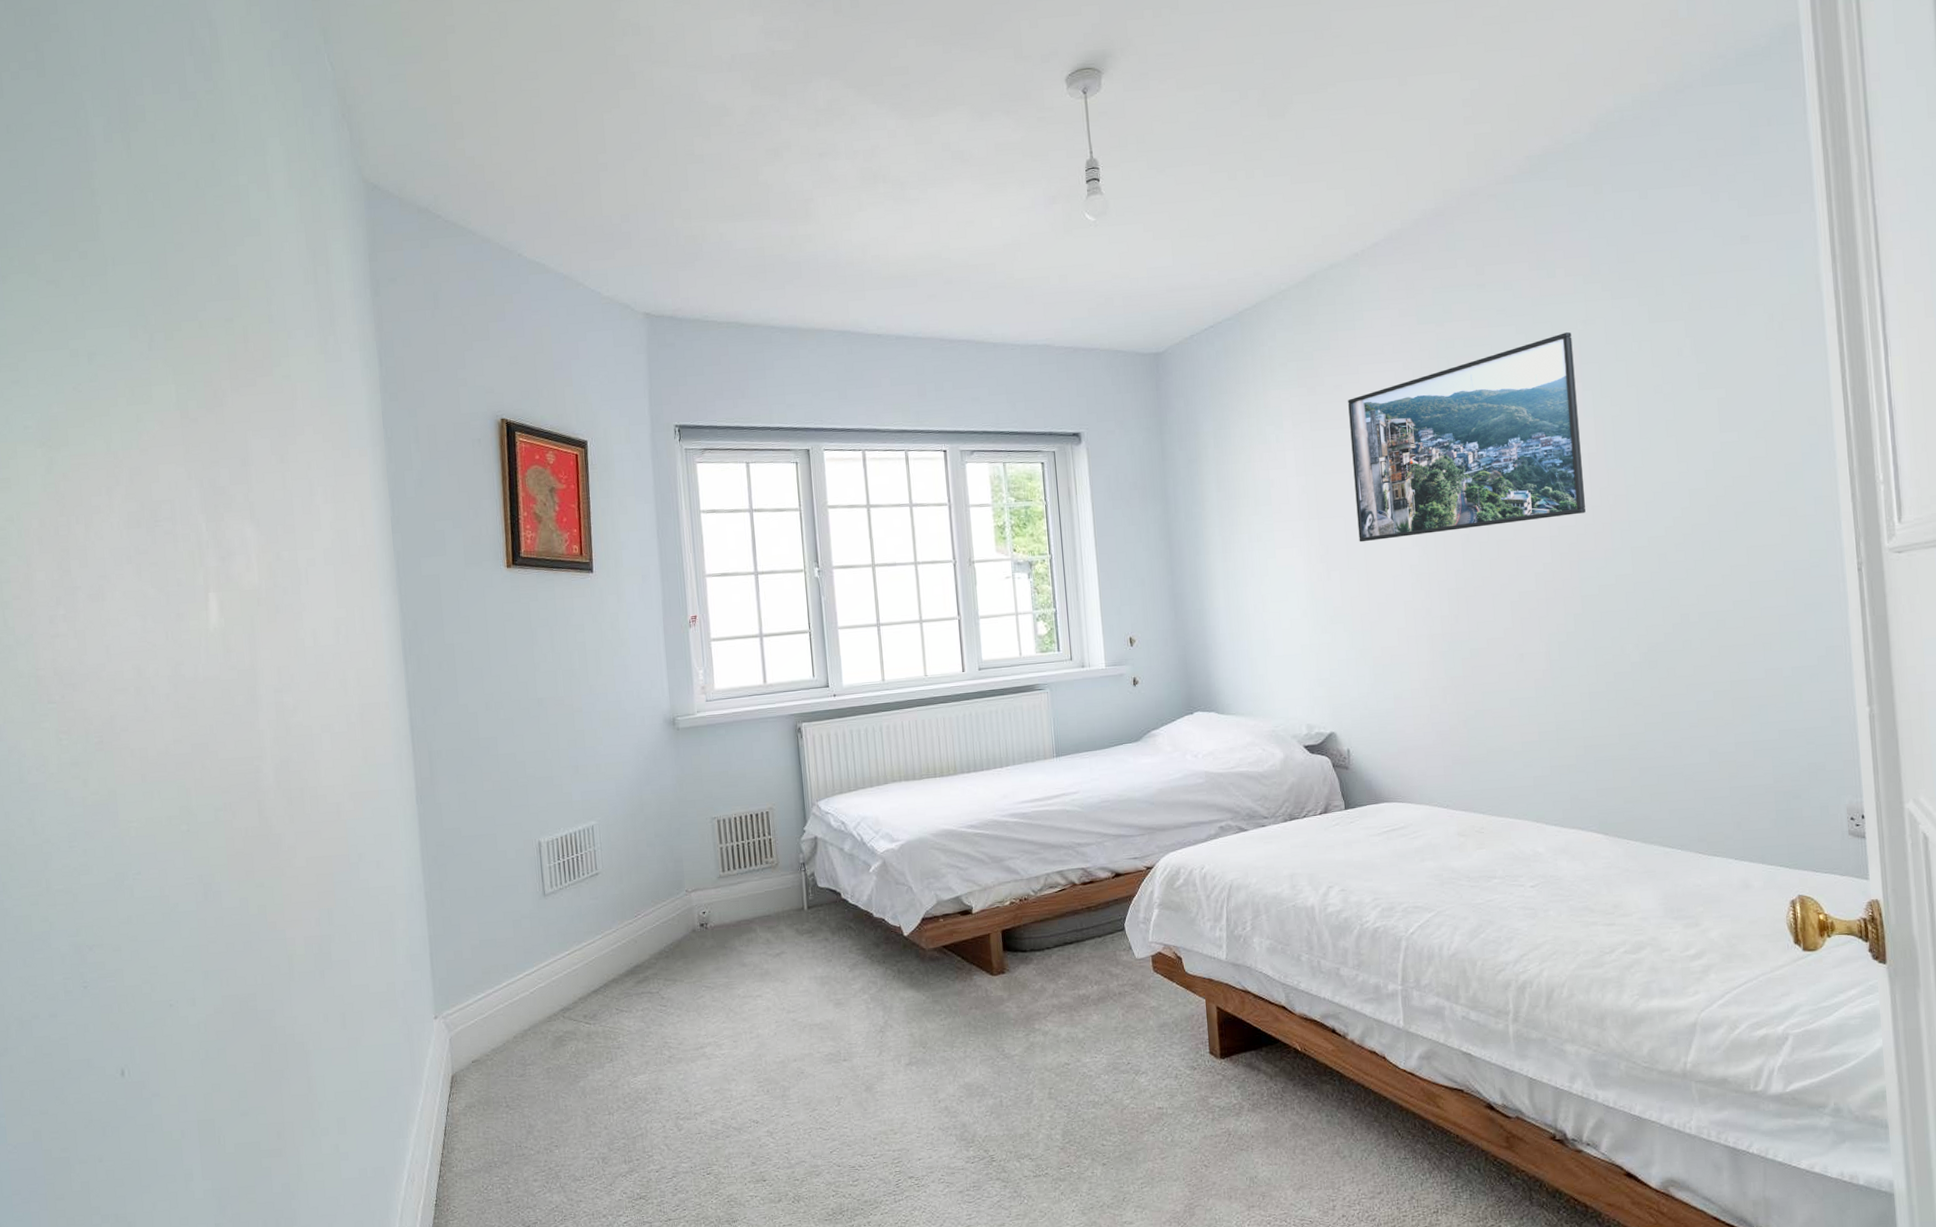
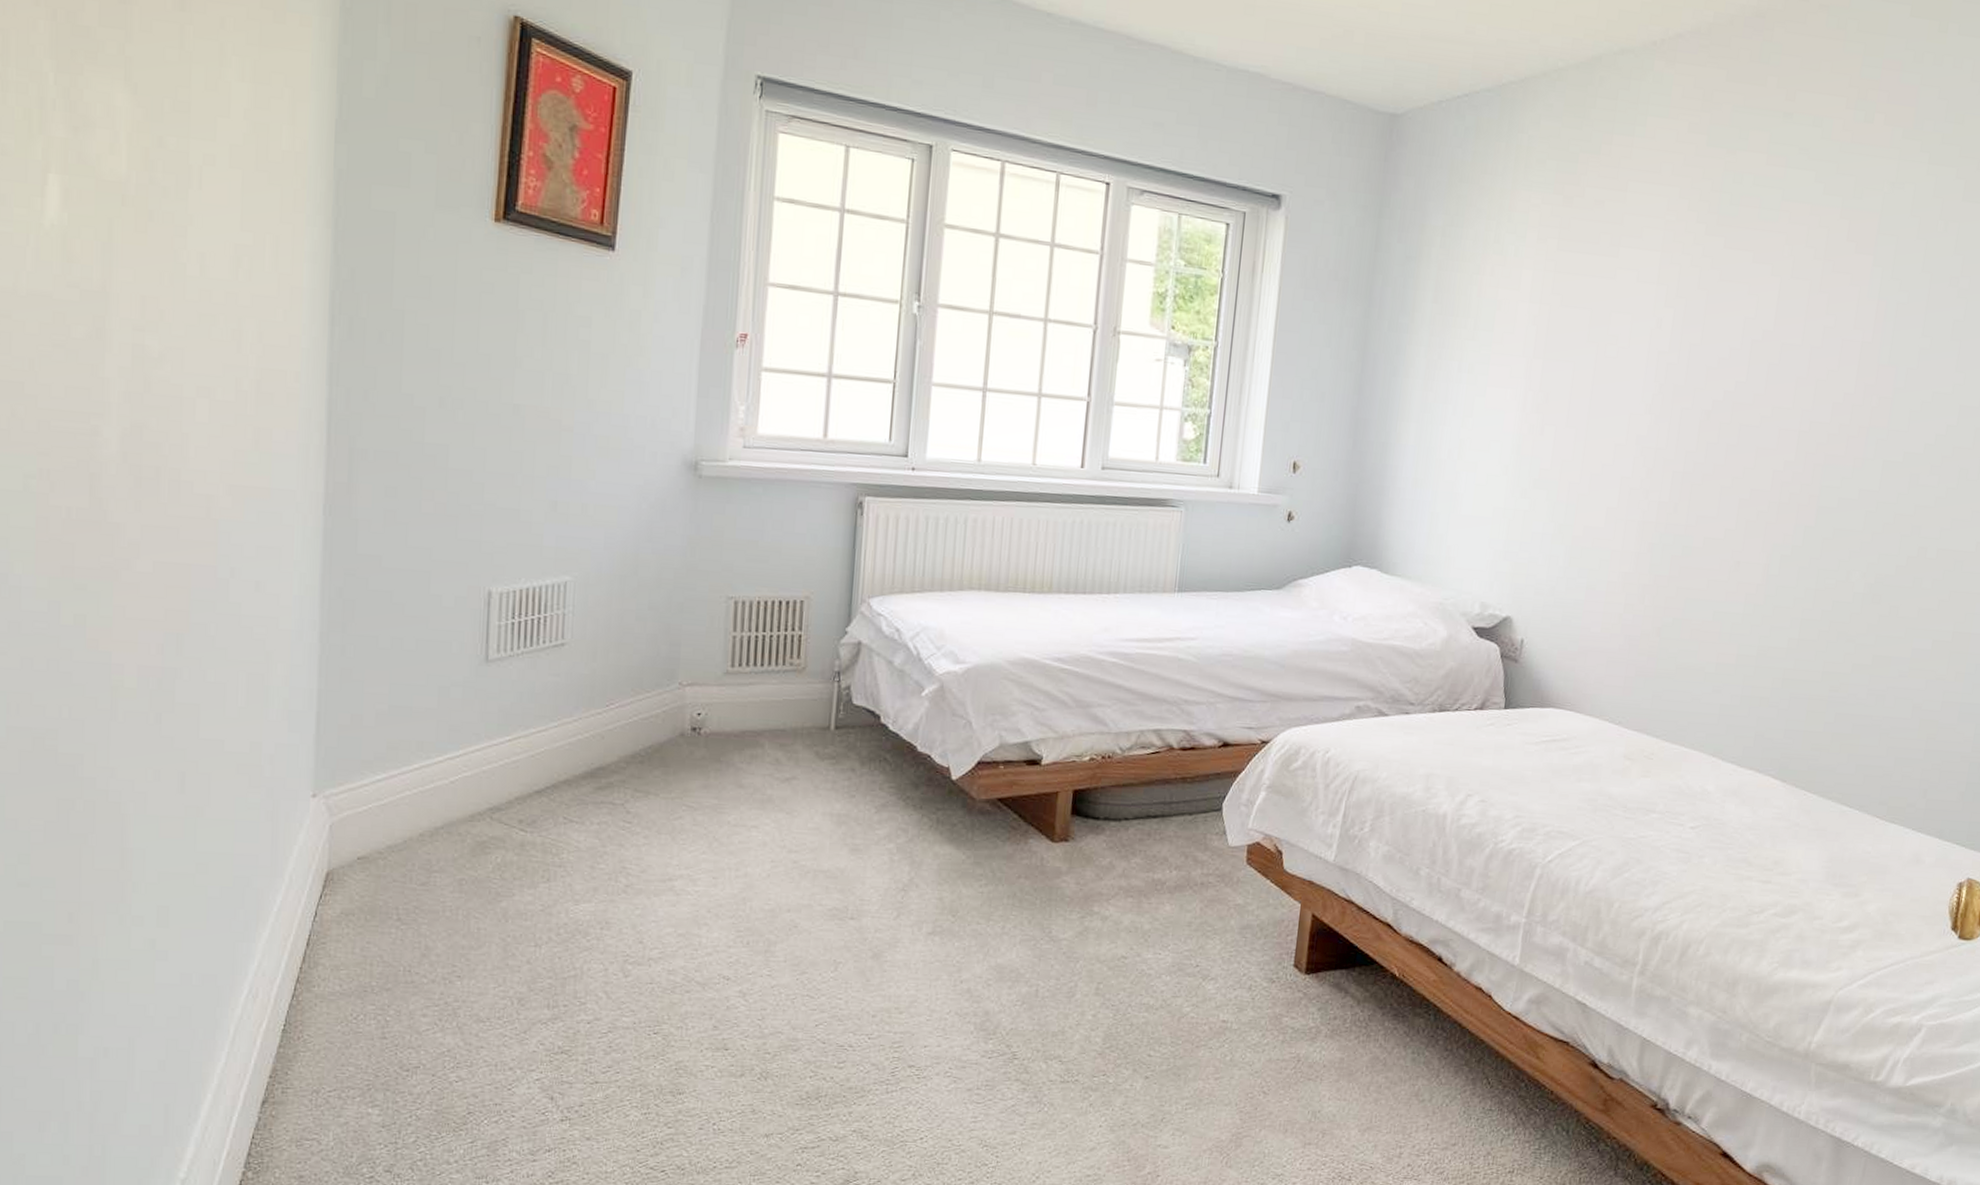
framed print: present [1348,331,1586,542] -> none [1585,191,1876,411]

